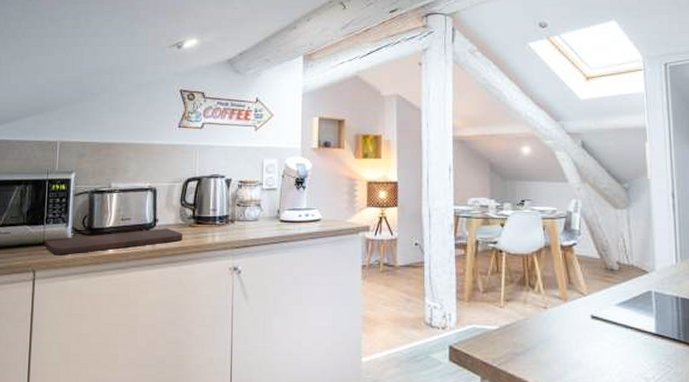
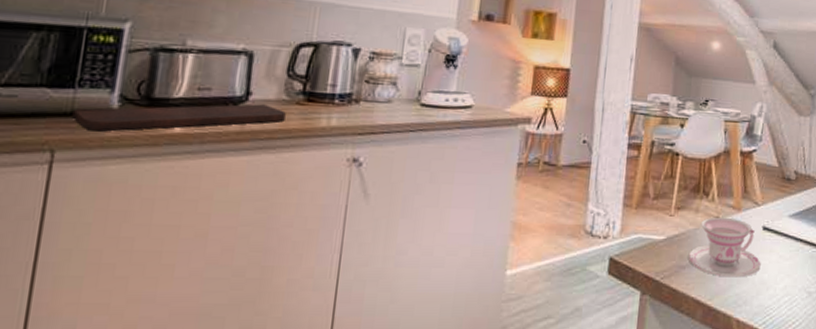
teacup: none [521,307,593,364] -> present [688,217,761,278]

